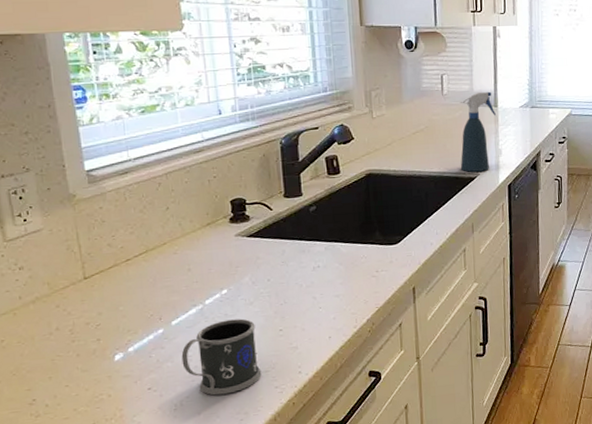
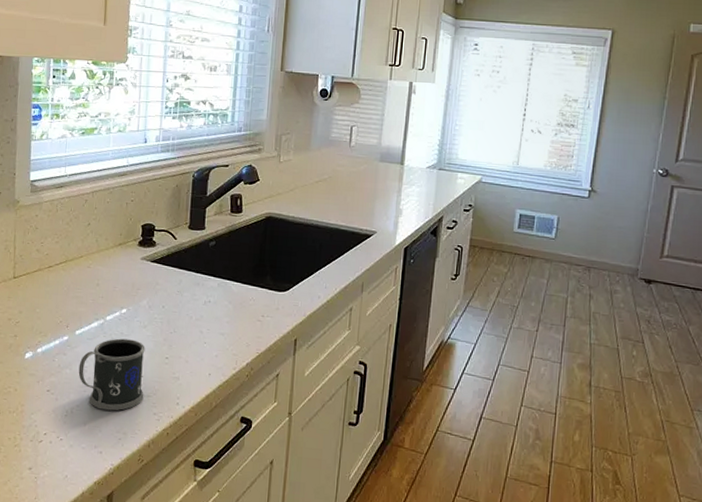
spray bottle: present [460,91,496,172] -> none [358,147,401,230]

